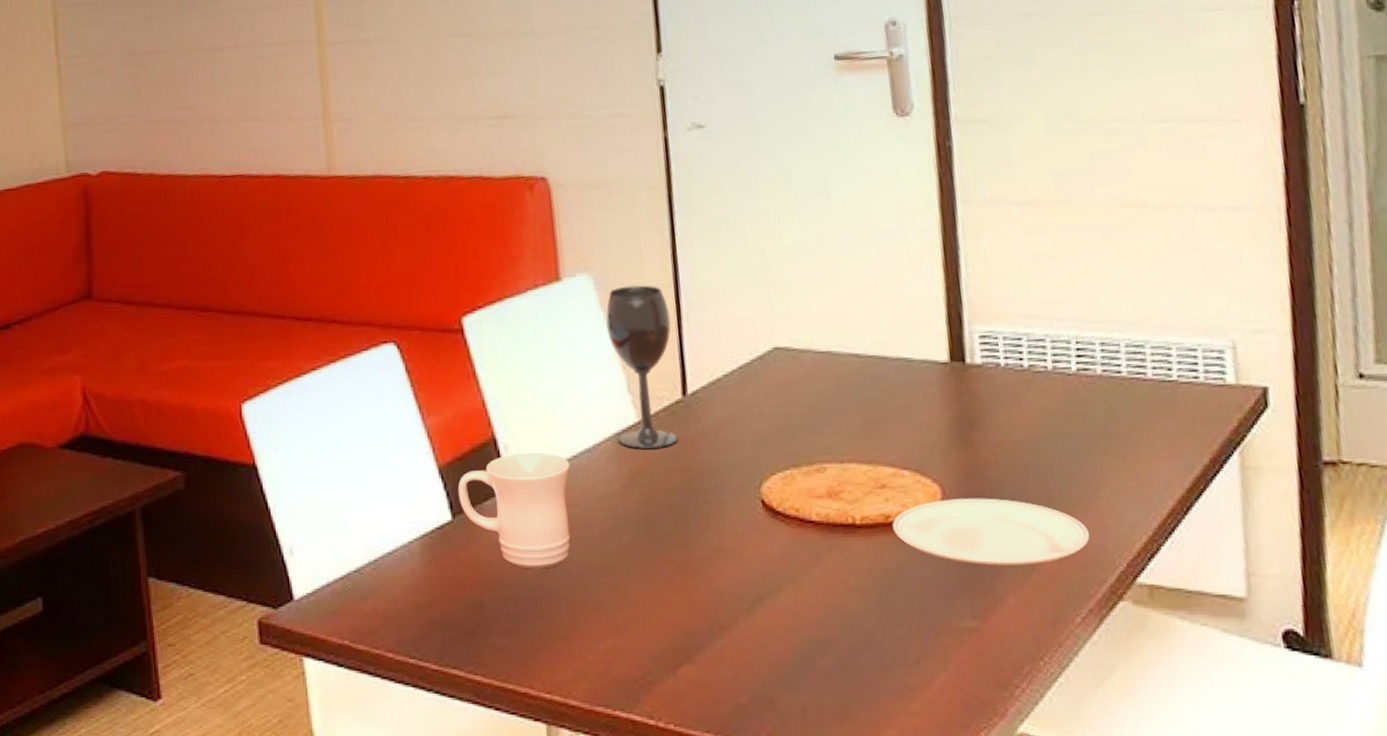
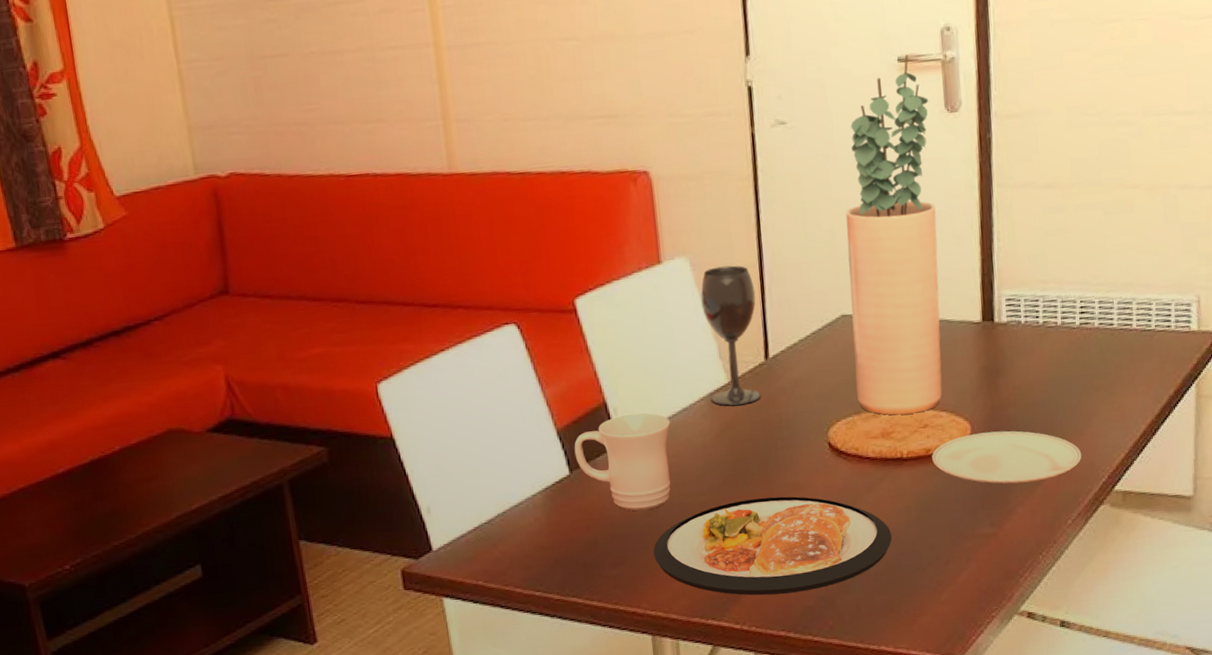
dish: none [549,563,845,685] -> present [653,496,892,596]
vase: none [776,52,904,471] -> present [845,55,943,415]

